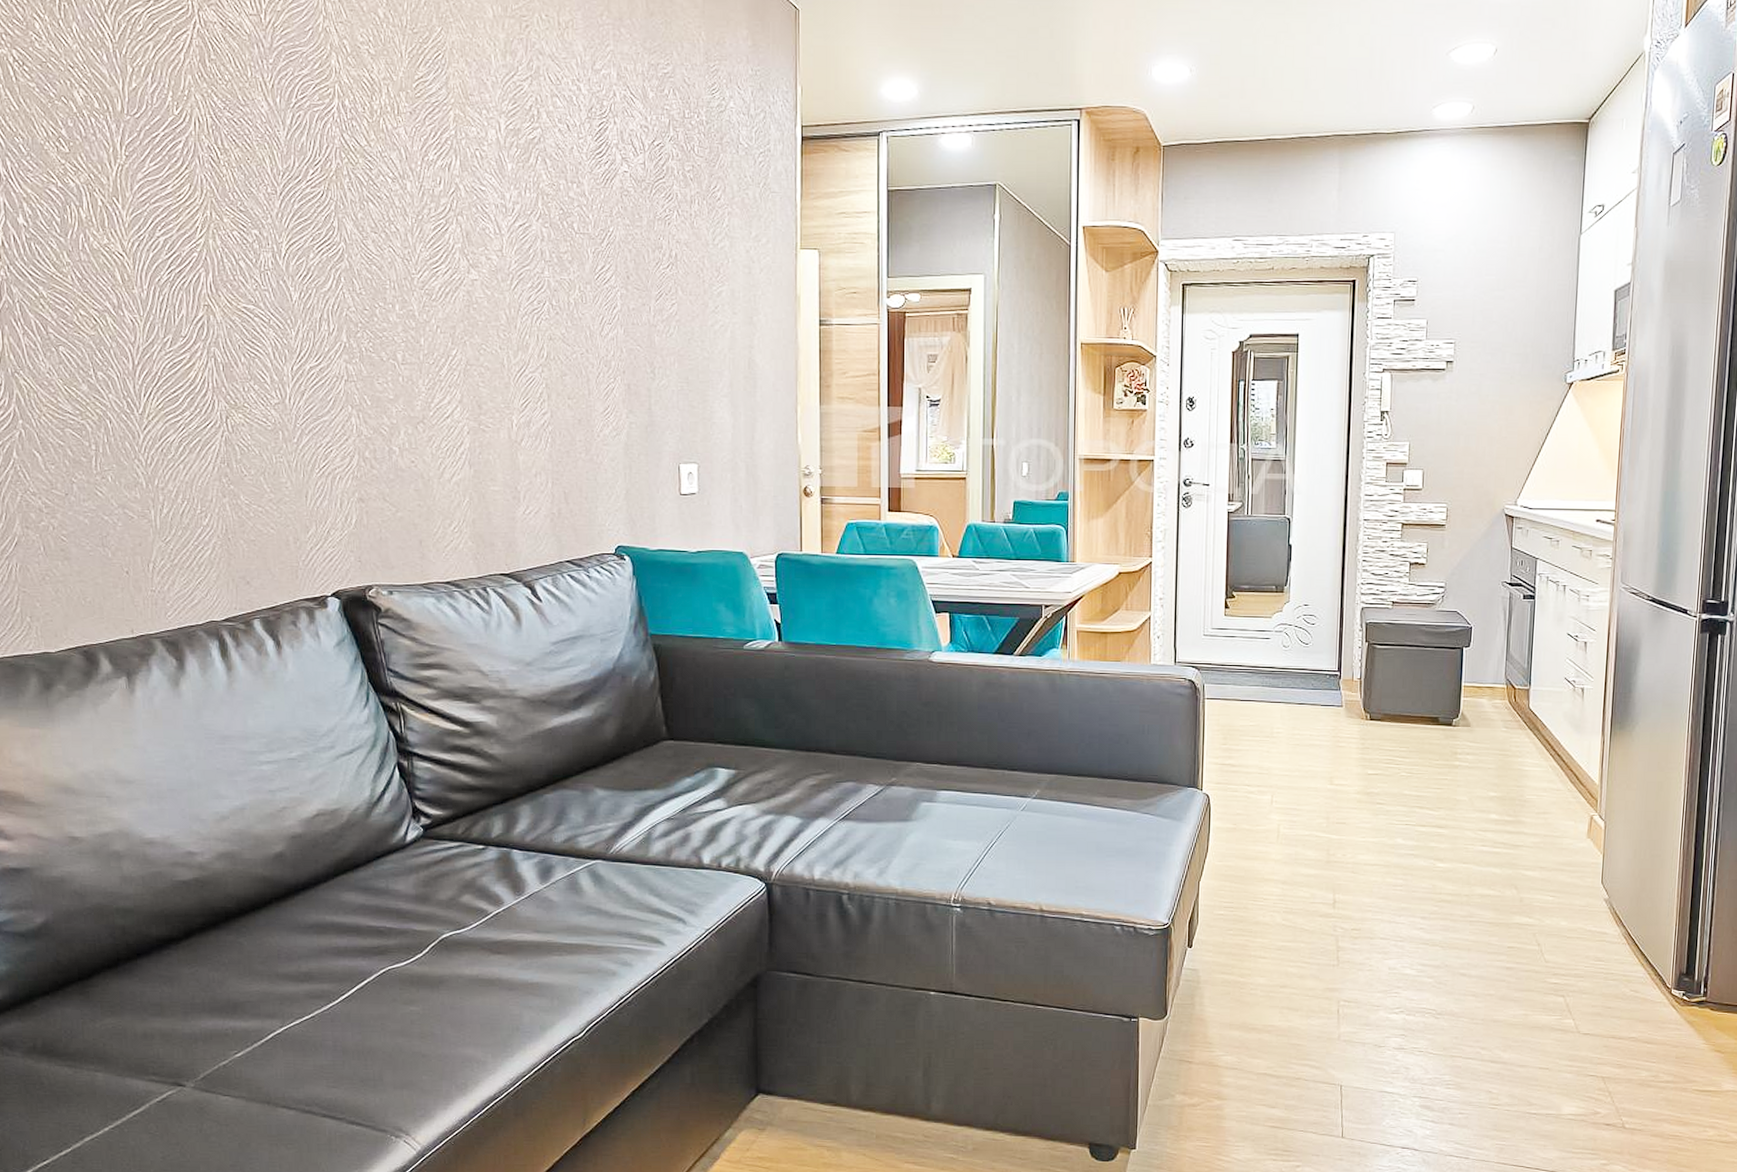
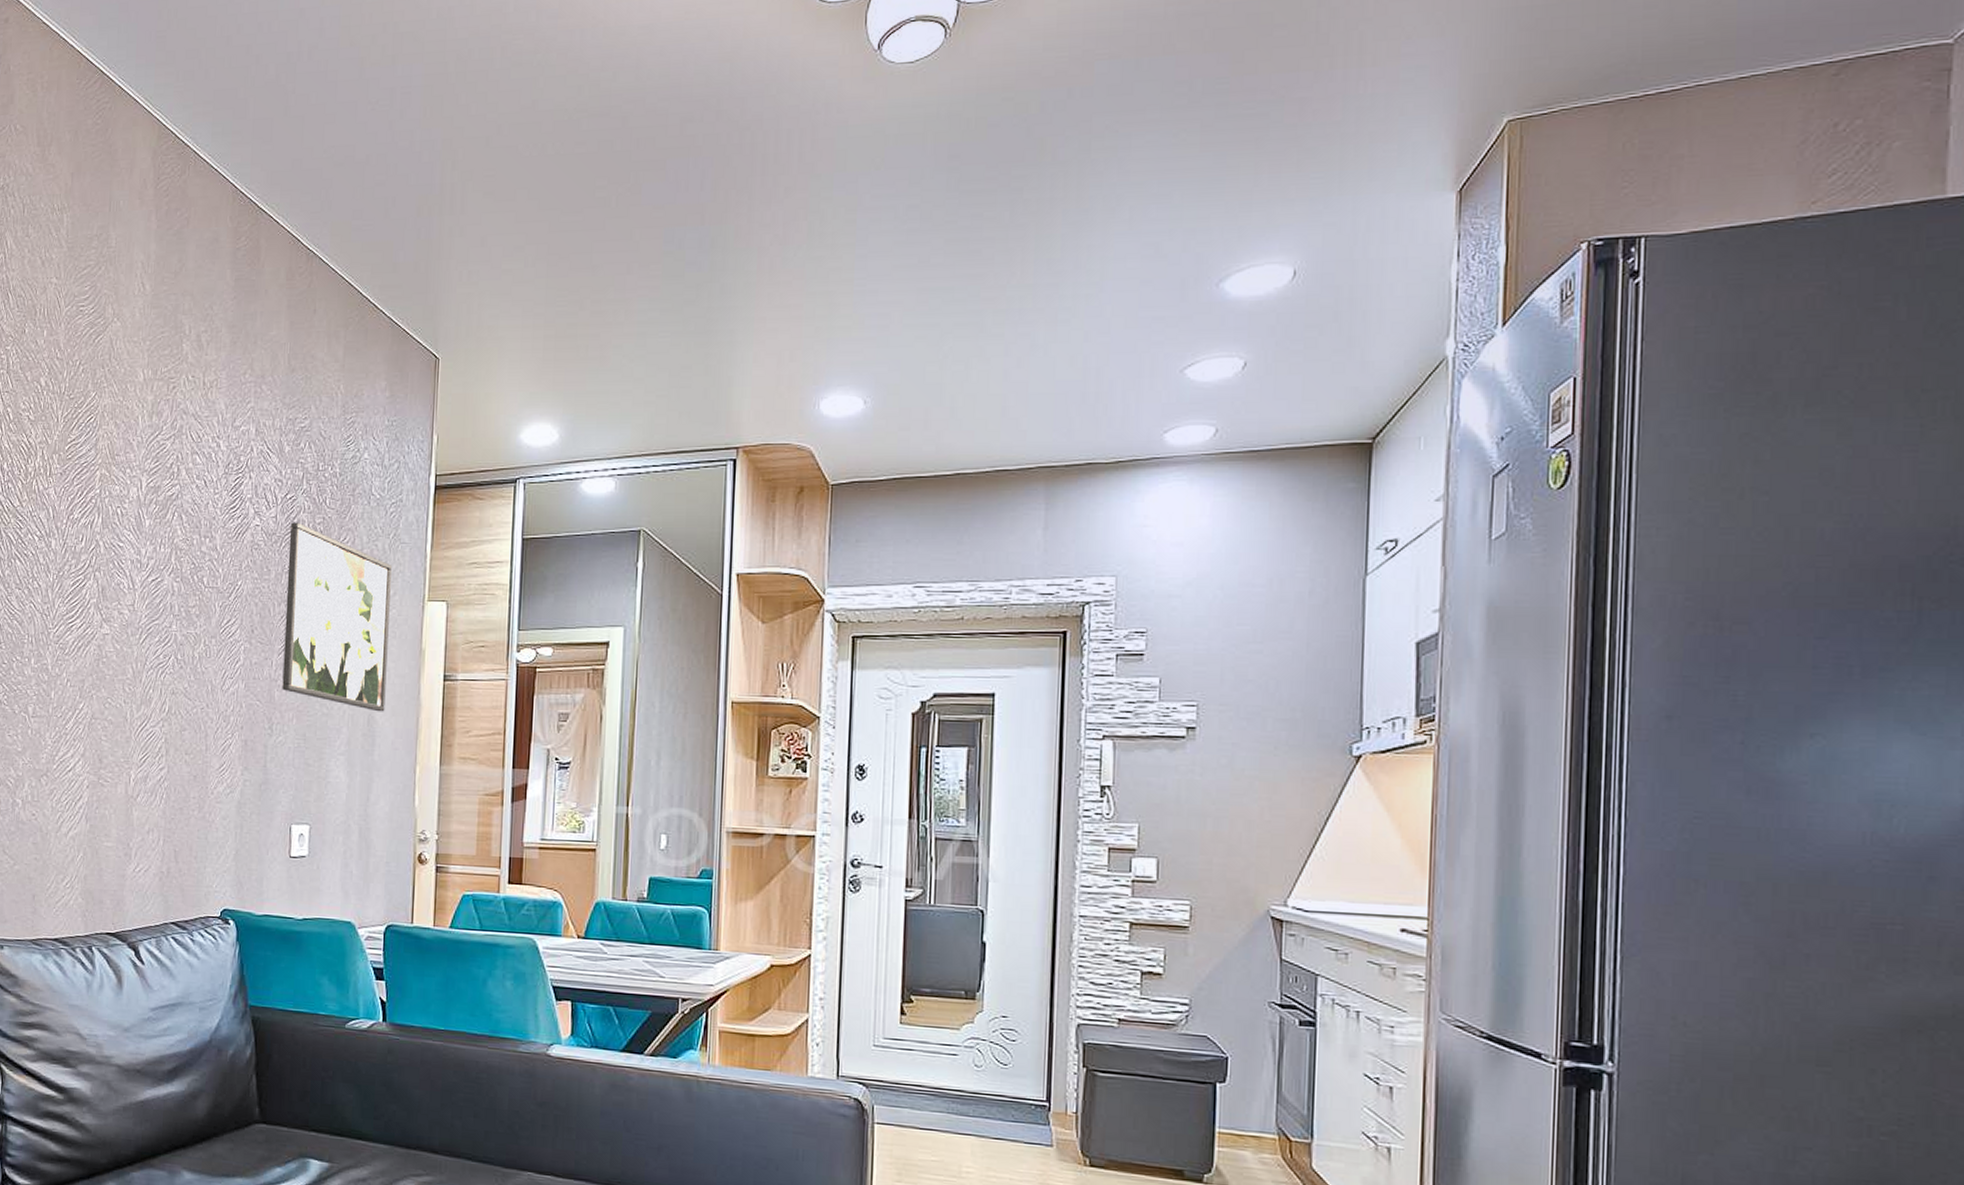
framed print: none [659,169,764,356] -> present [282,522,392,712]

